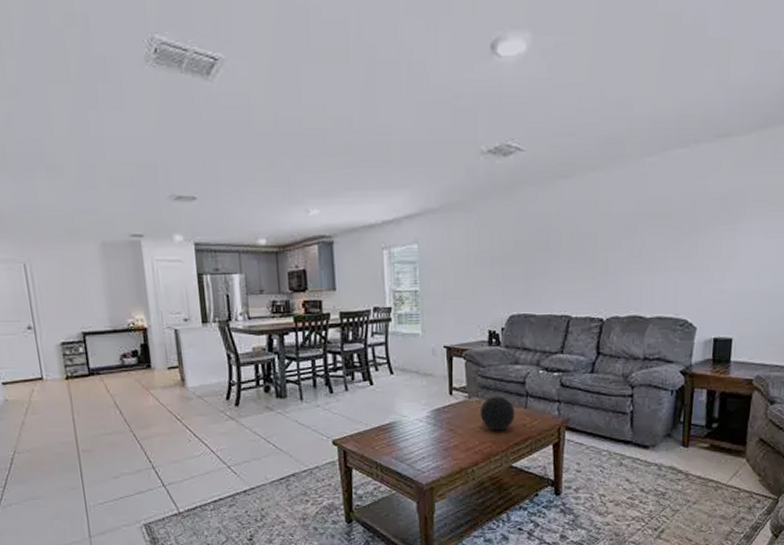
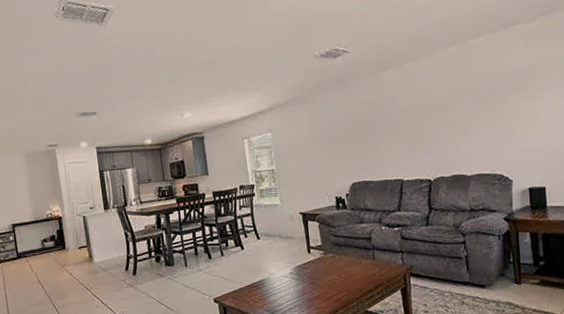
decorative orb: present [480,395,515,431] -> none [335,250,366,281]

